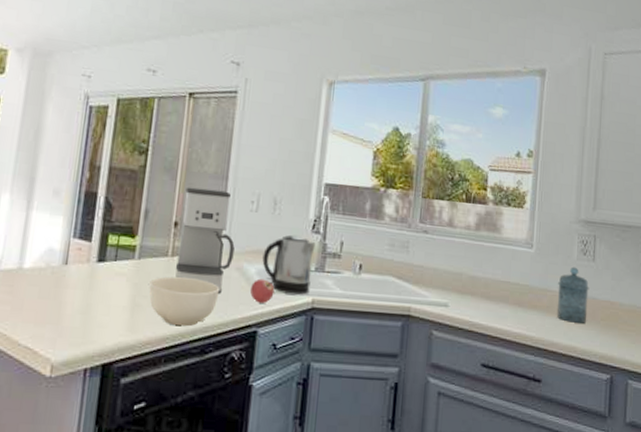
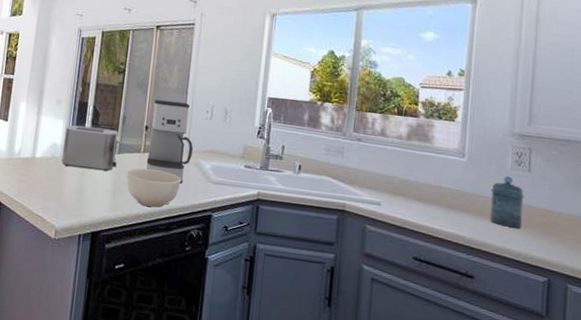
toaster: none [60,222,141,283] -> present [61,125,121,172]
fruit: present [250,278,275,303] -> none [206,173,226,193]
kettle: present [262,234,316,295] -> none [215,138,261,188]

